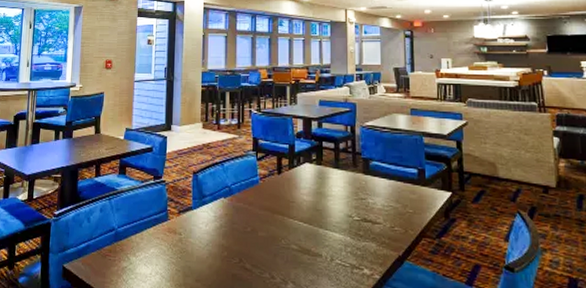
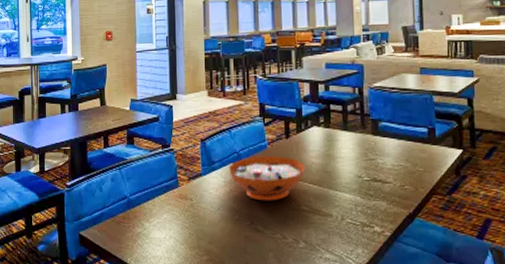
decorative bowl: none [220,191,297,238] -> present [229,156,306,201]

